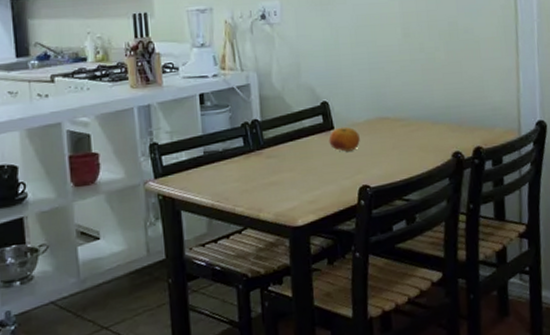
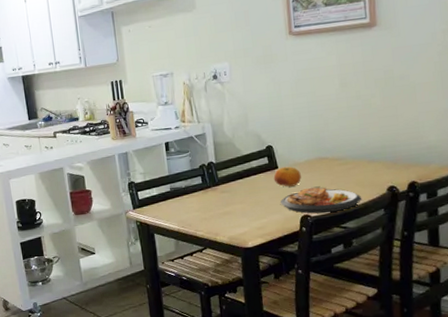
plate: none [336,152,426,184] -> present [281,187,362,214]

